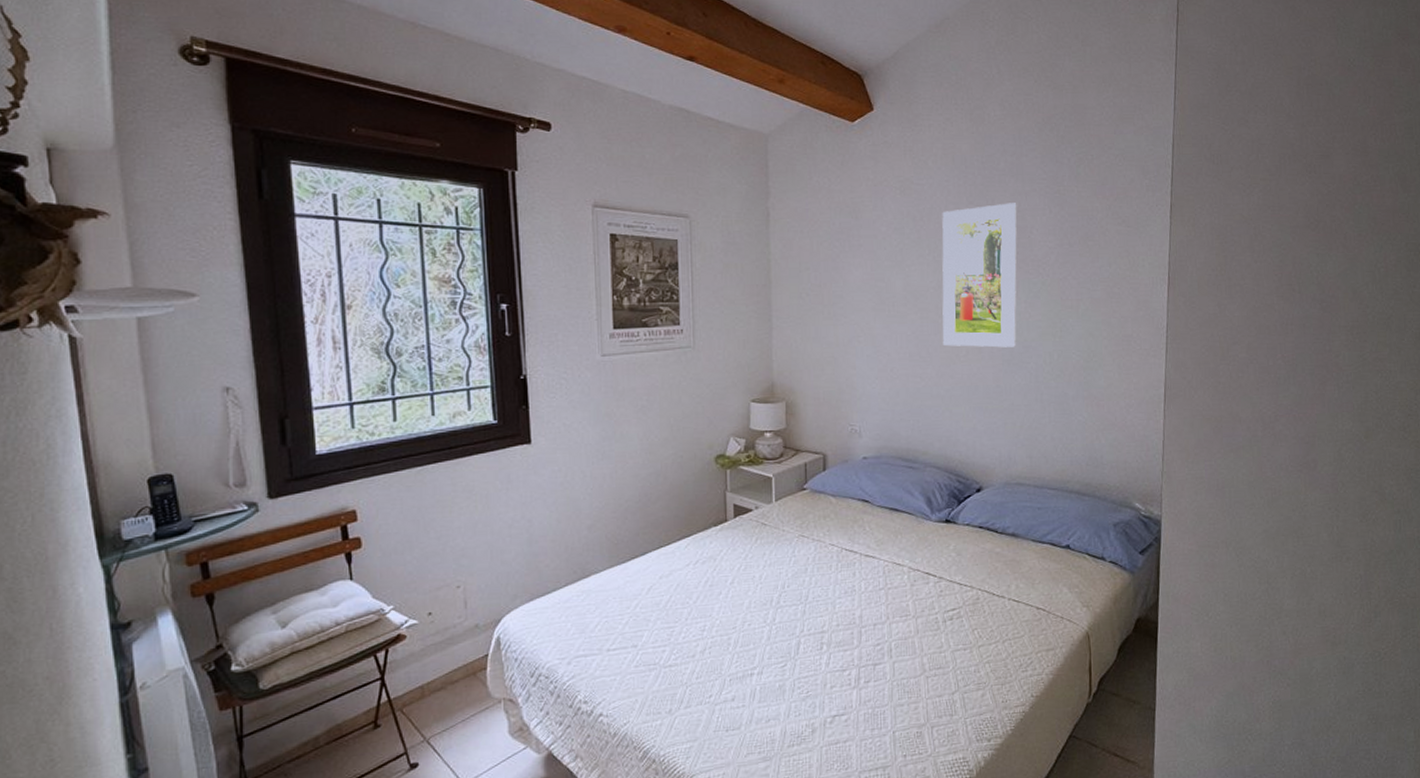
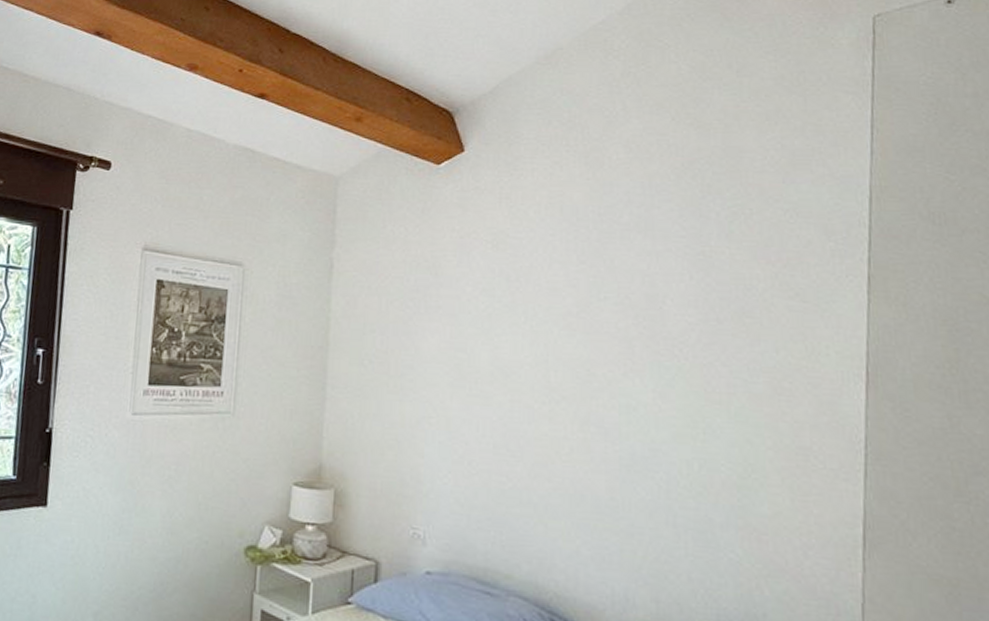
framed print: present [942,203,1017,348] -> none [538,264,645,449]

